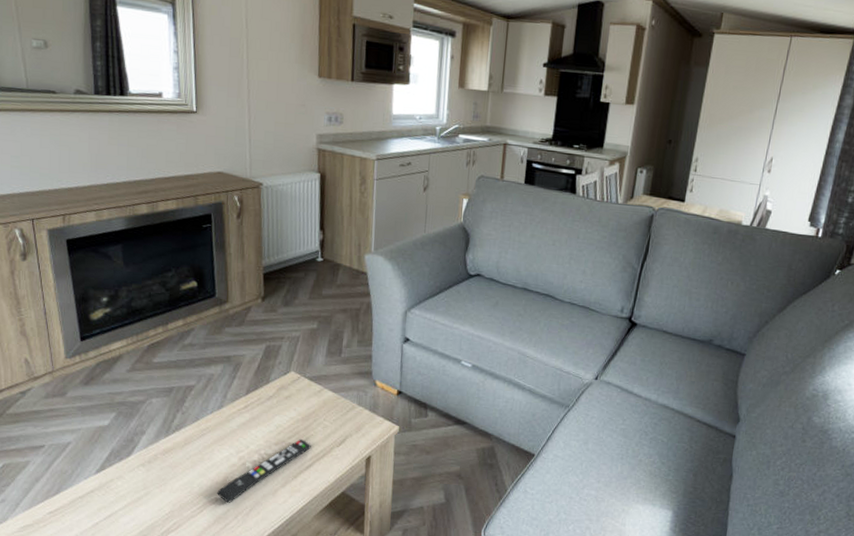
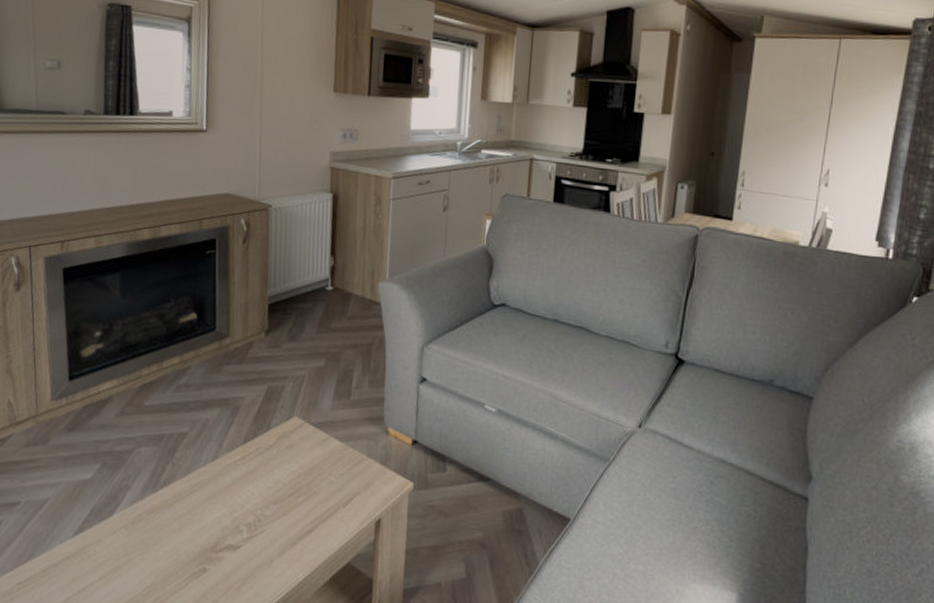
remote control: present [217,438,311,504] -> none [205,496,314,576]

